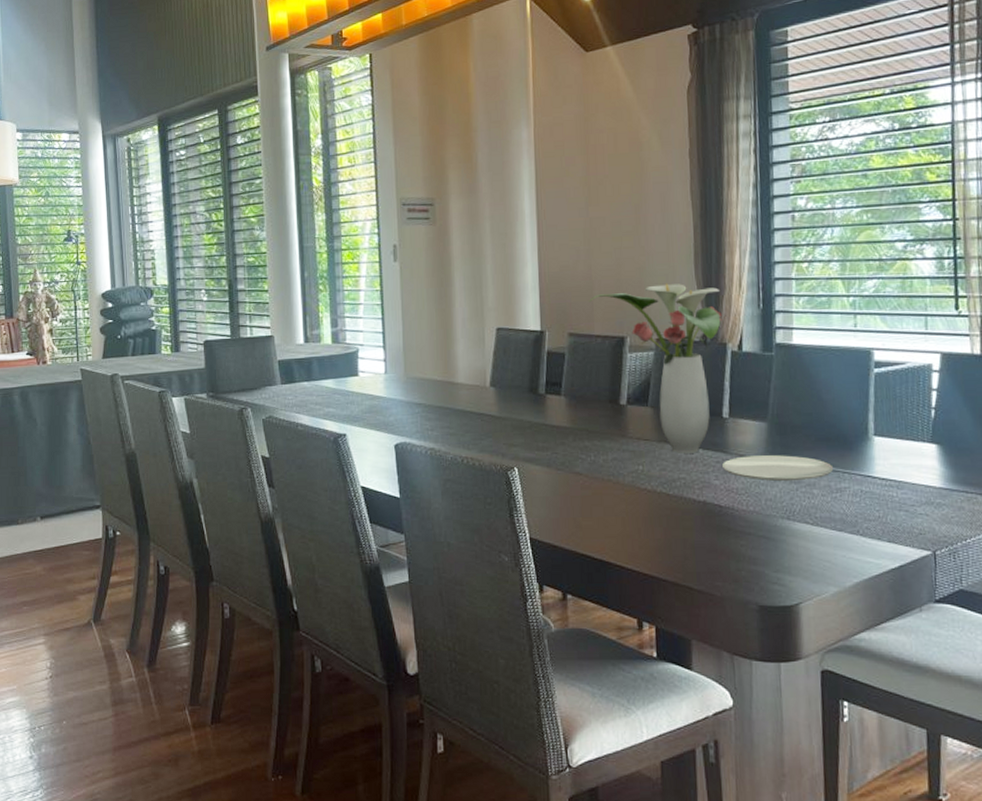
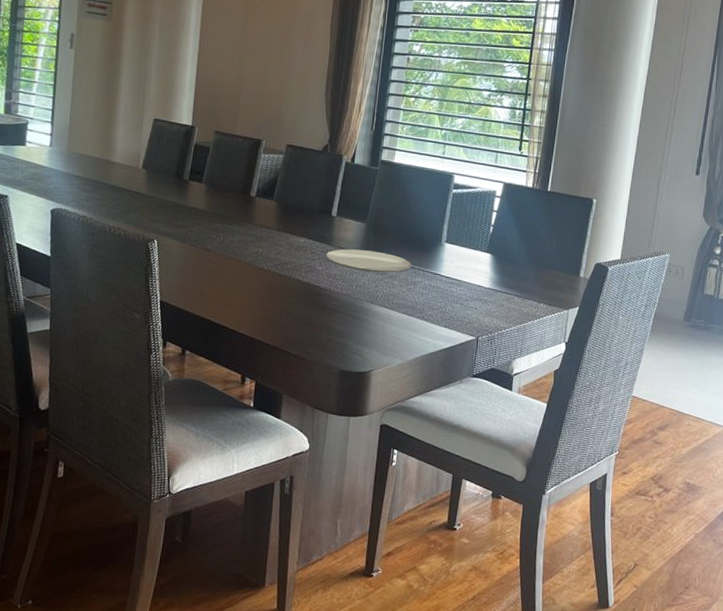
flower arrangement: present [589,283,722,454] -> none [236,99,344,243]

